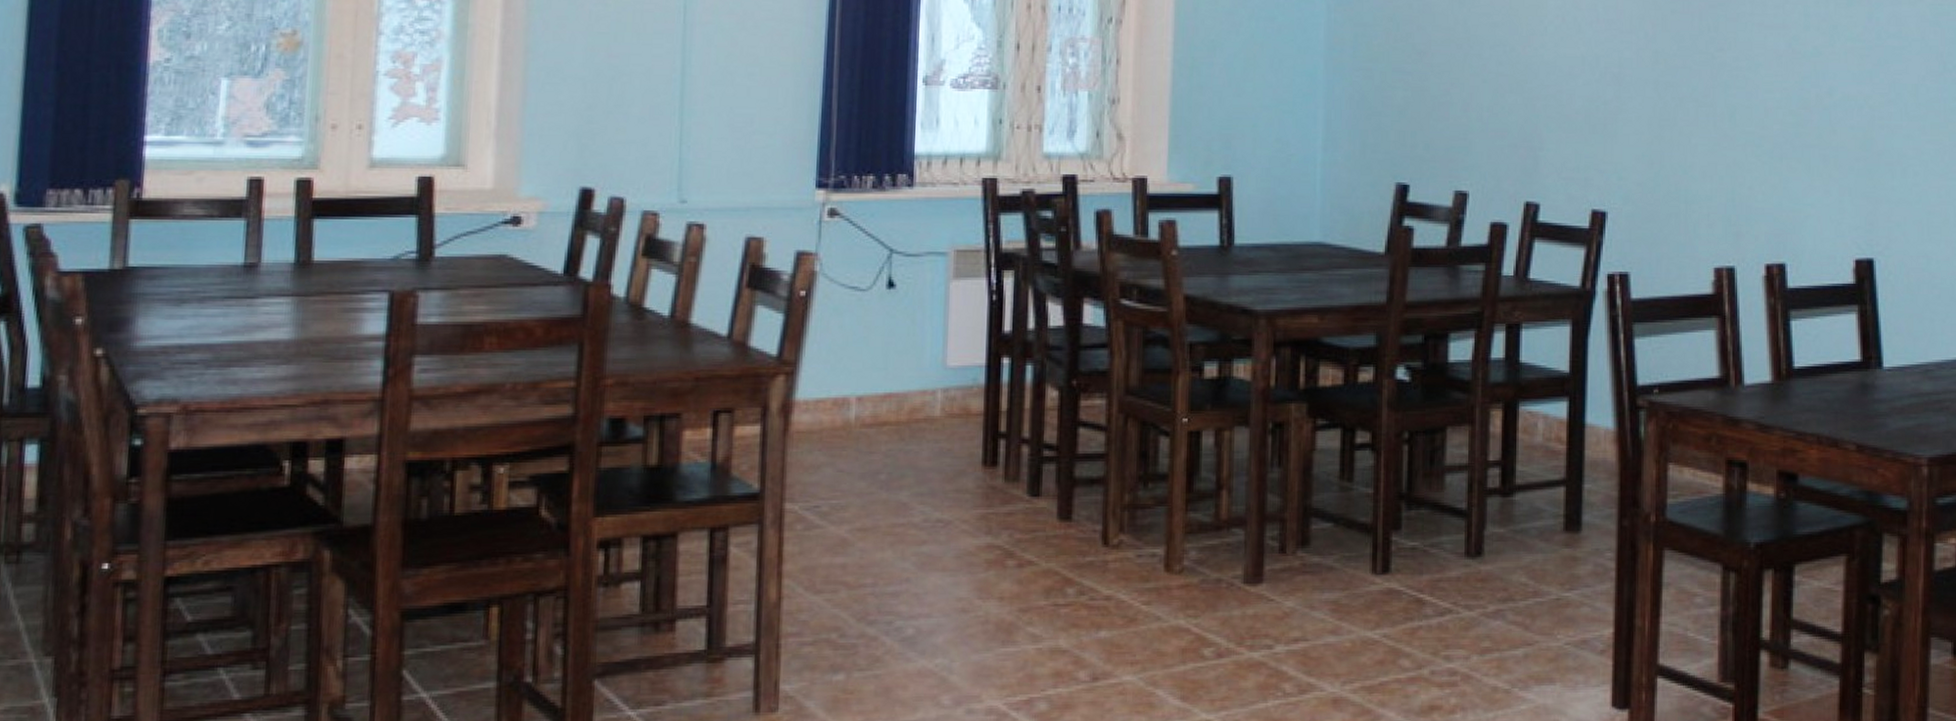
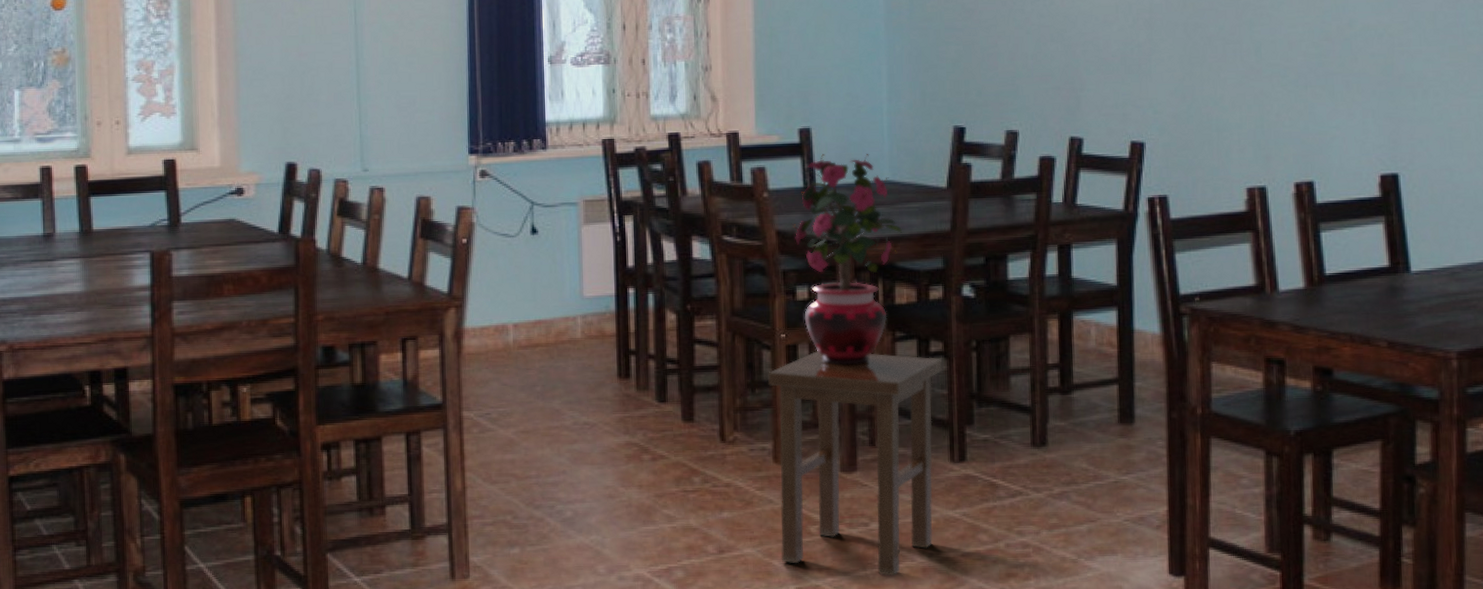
stool: none [1163,439,1369,709] -> present [767,351,942,576]
potted flower: none [1203,207,1331,457] -> present [791,153,902,366]

